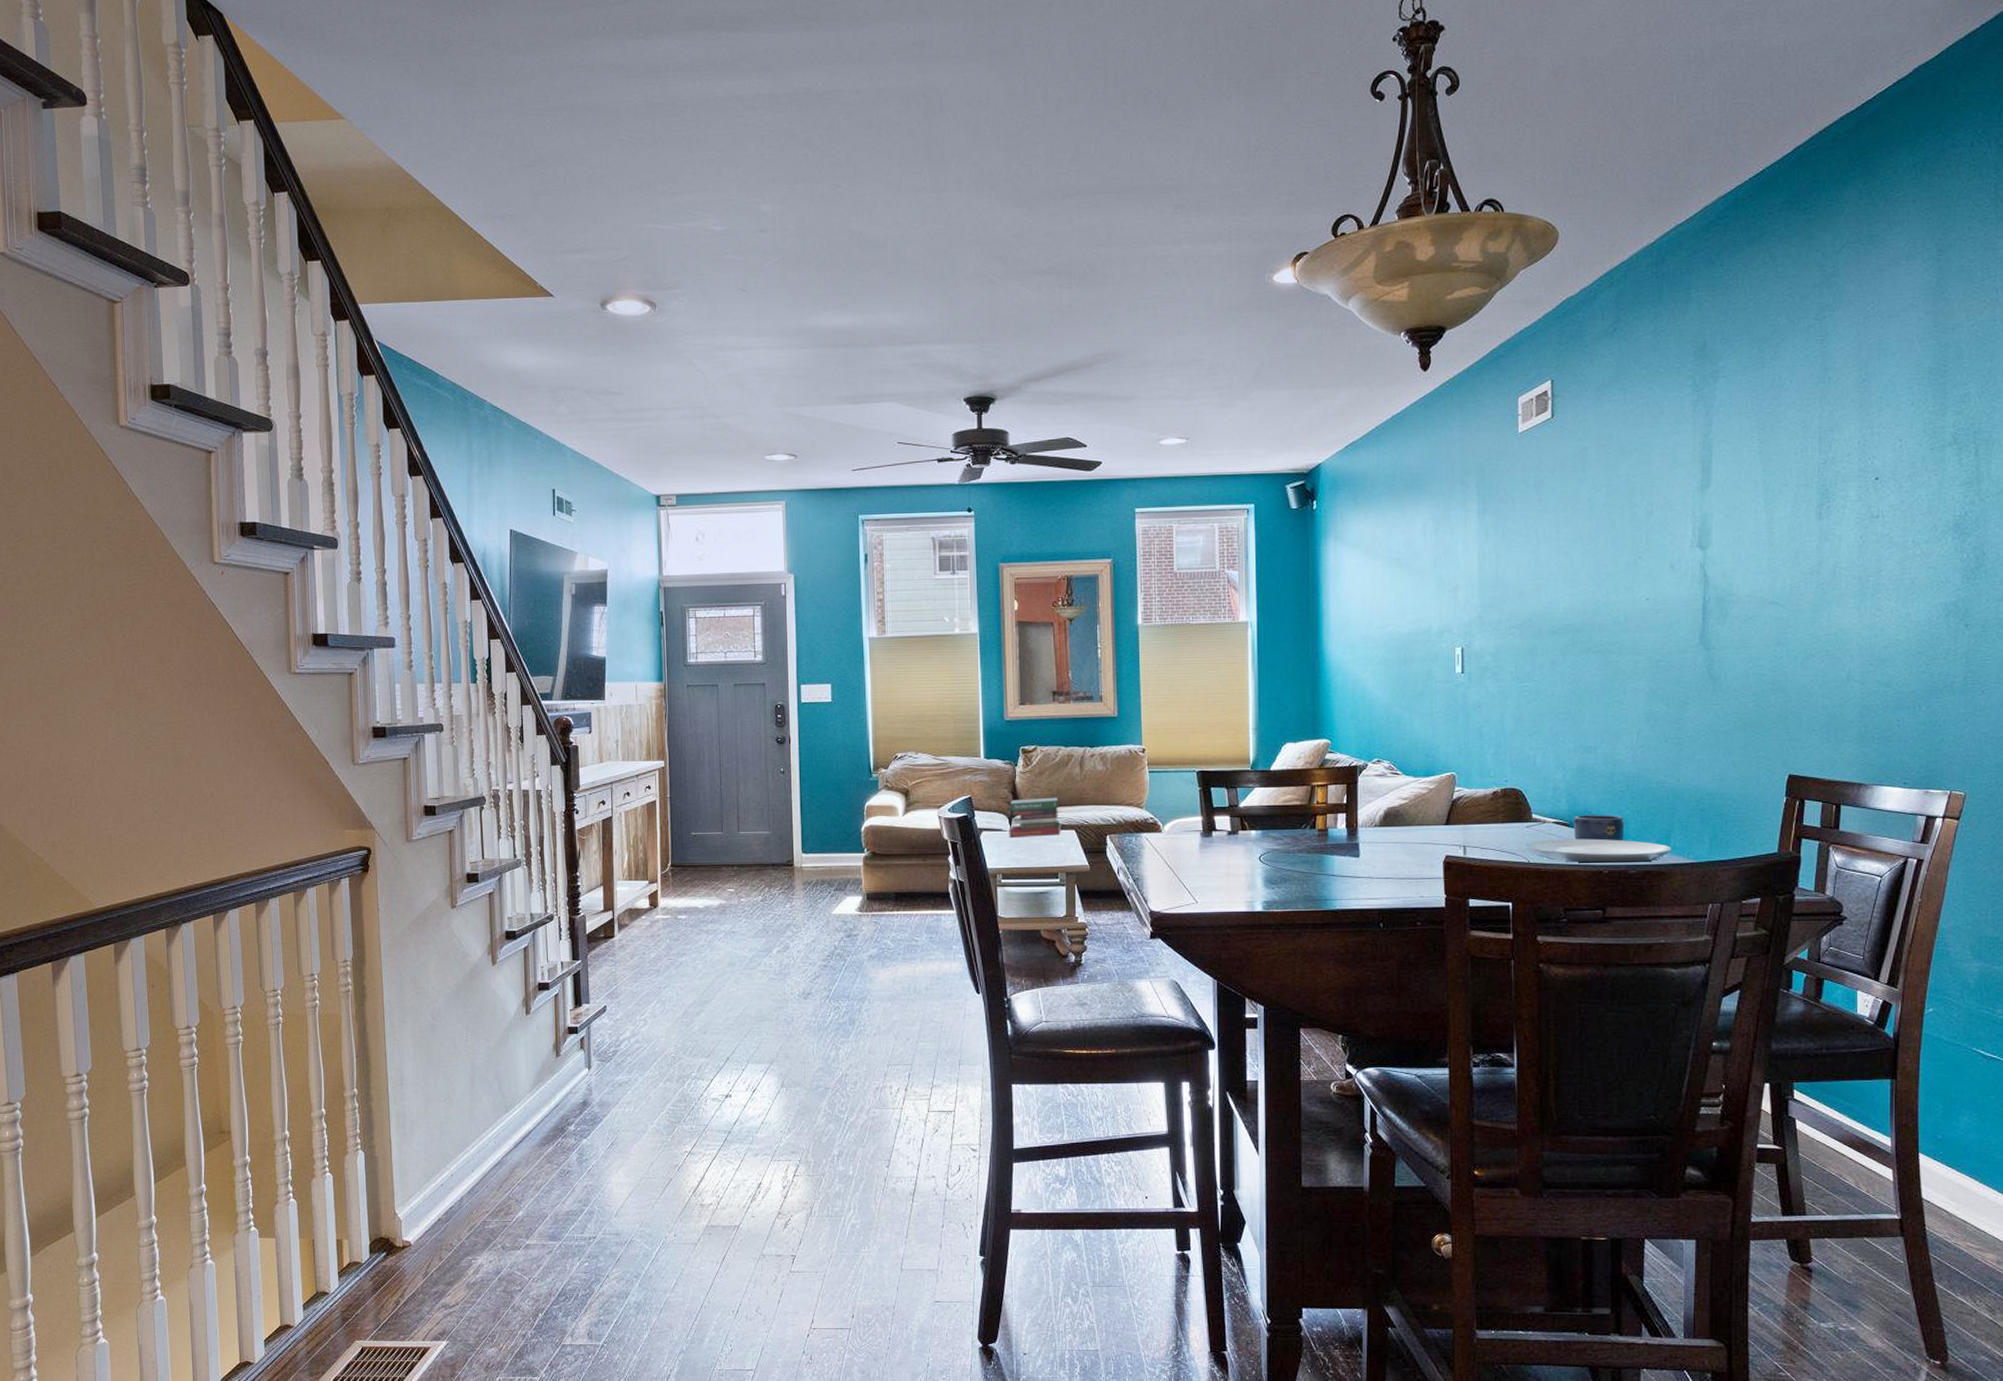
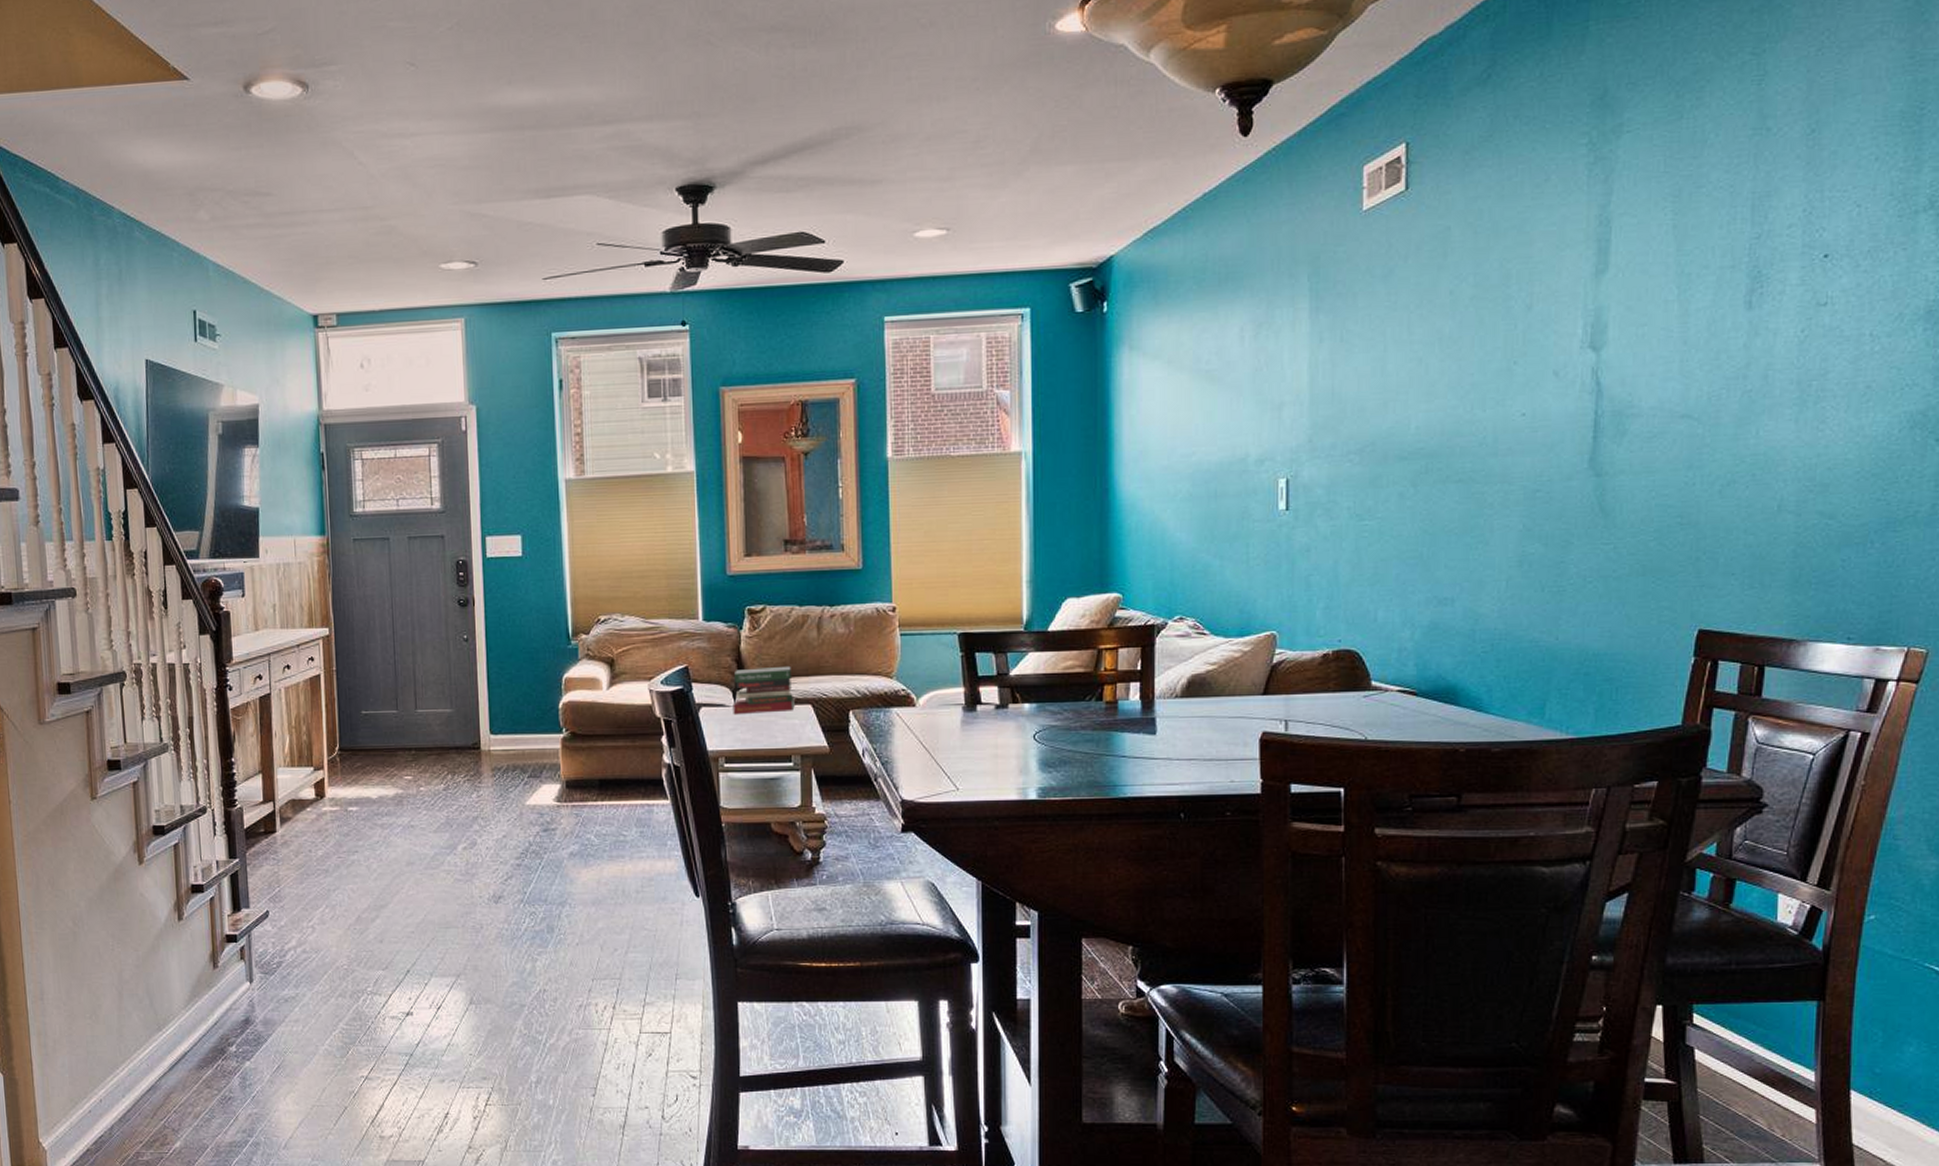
plate: present [1525,838,1672,864] -> none [1362,710,1547,741]
mug: present [1573,815,1625,842] -> none [1422,681,1488,713]

